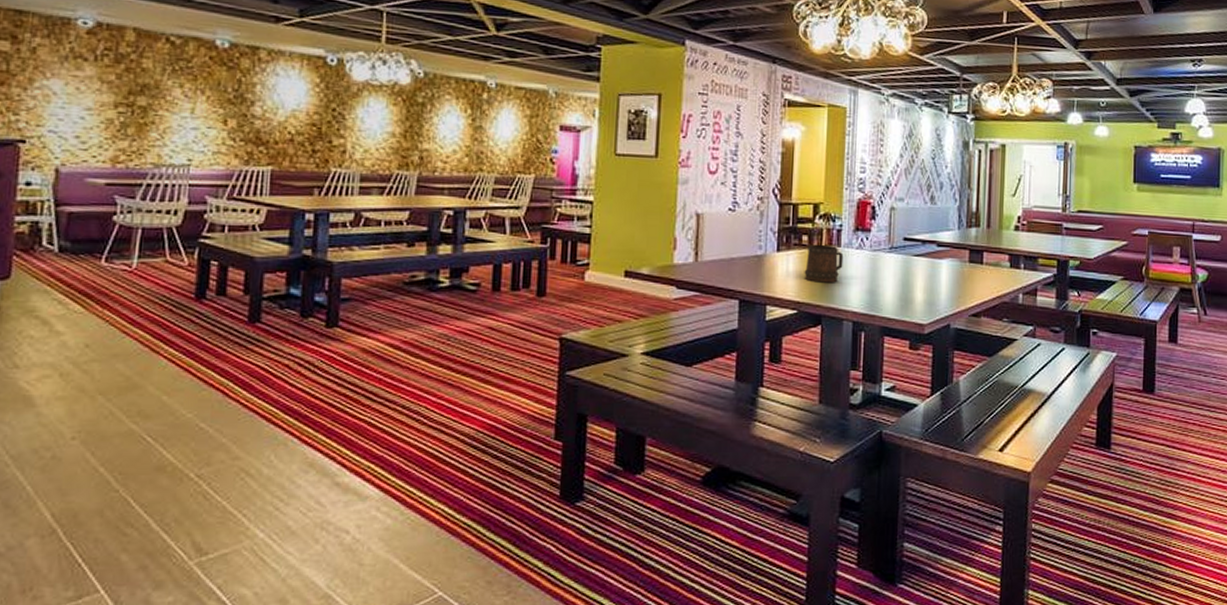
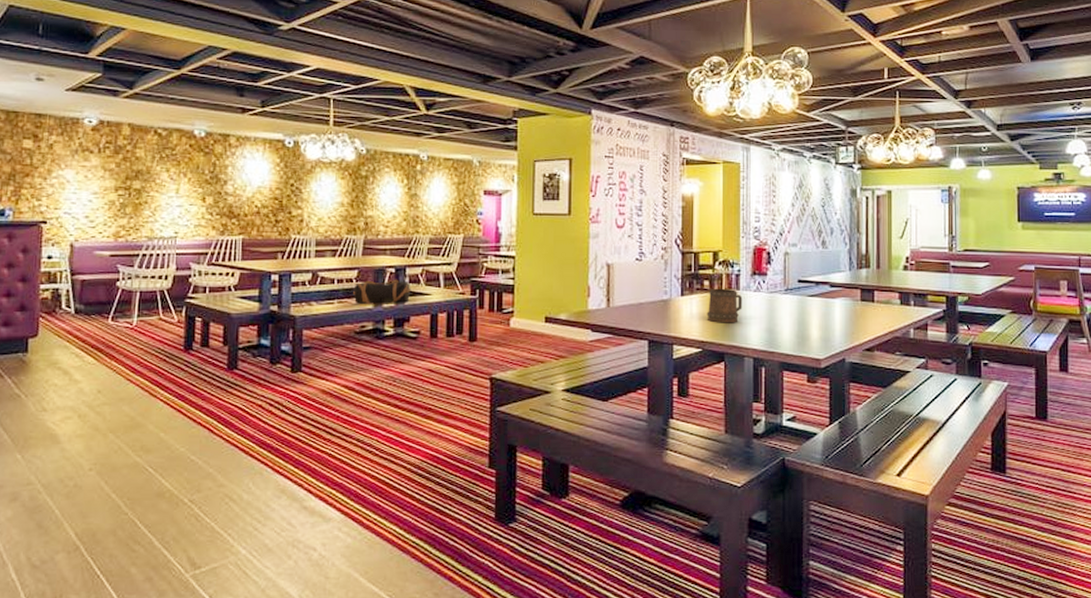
duffel bag: none [401,223,472,252] -> present [352,279,412,304]

